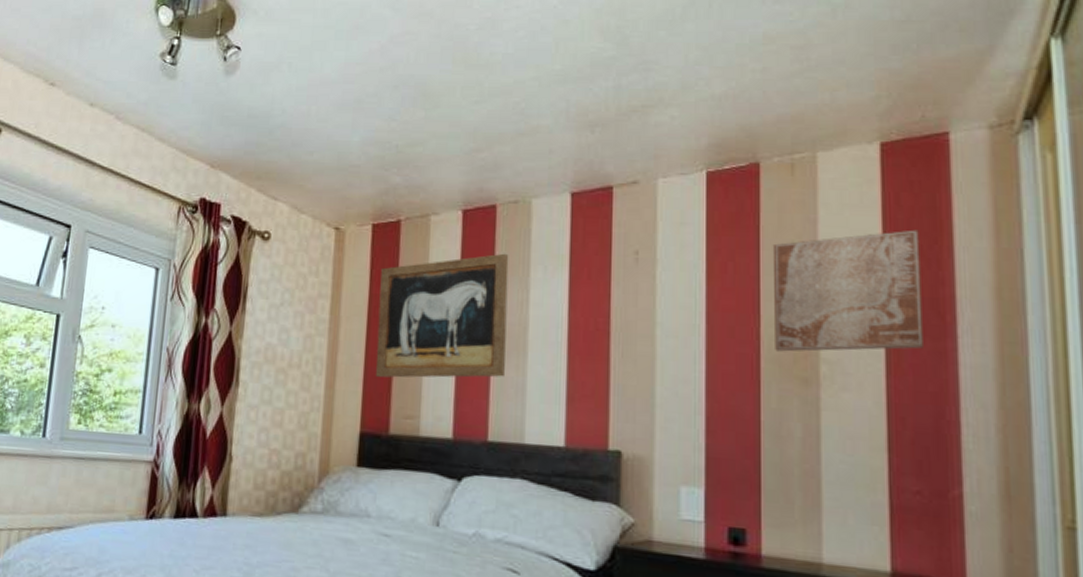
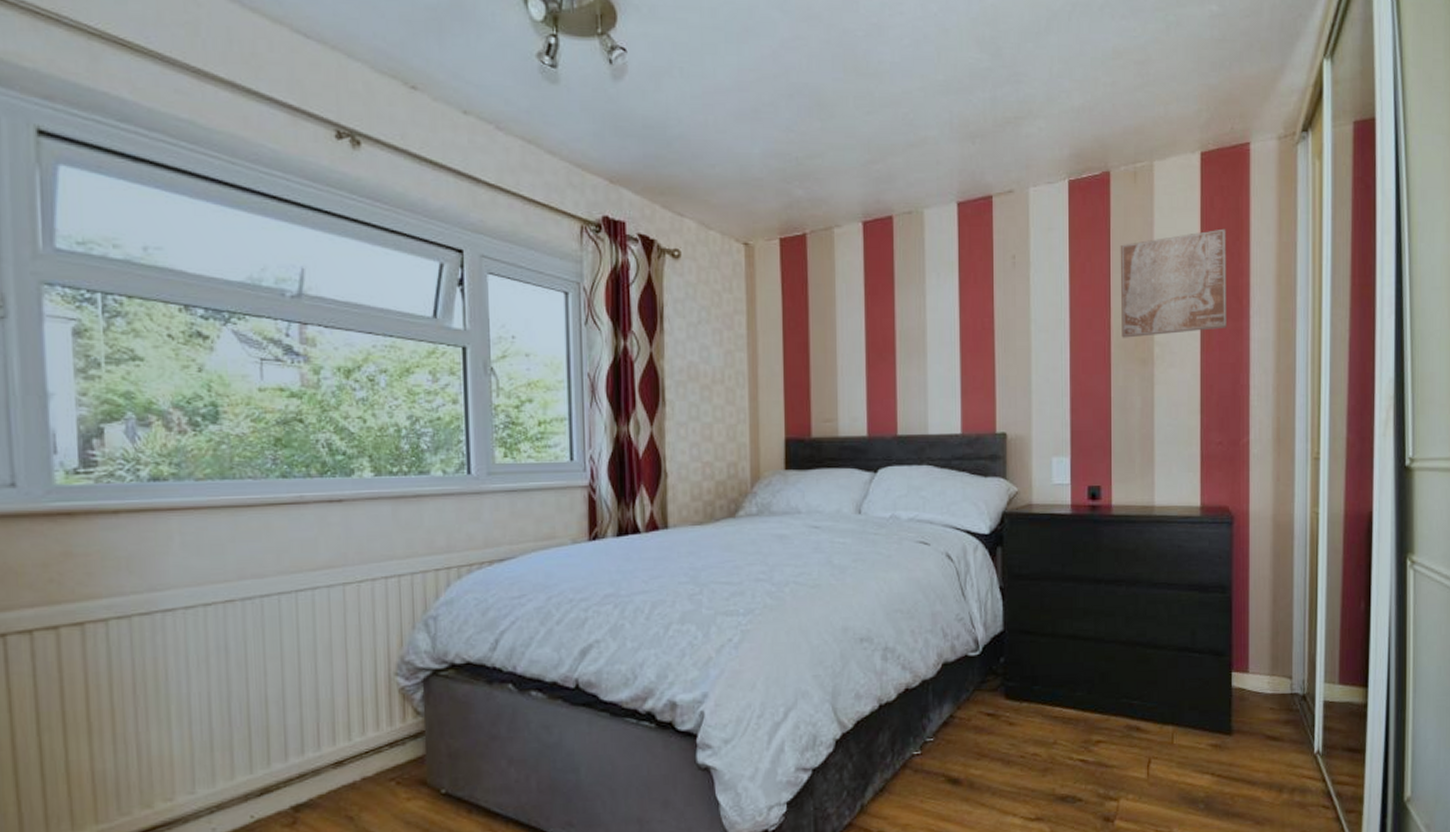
wall art: present [375,253,509,378] -> none [792,262,908,386]

